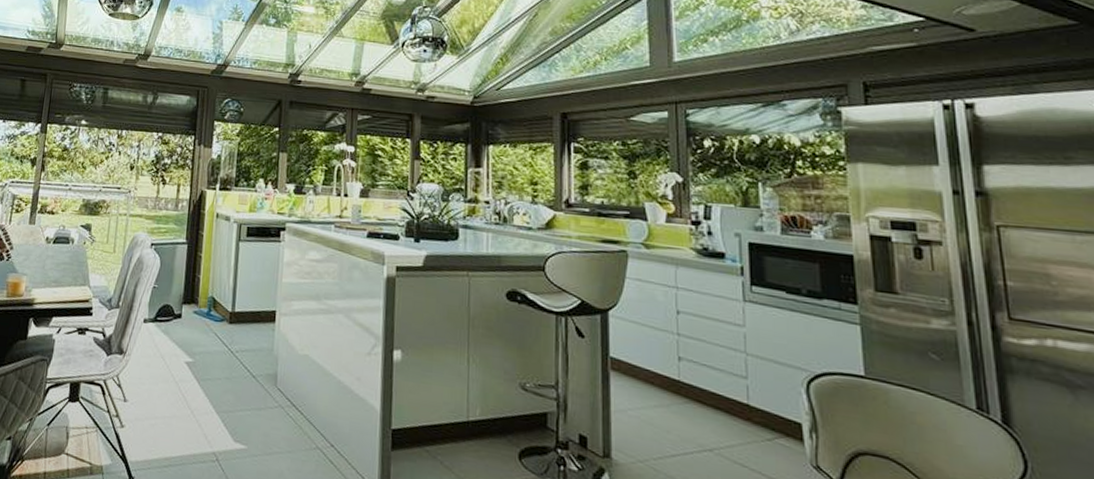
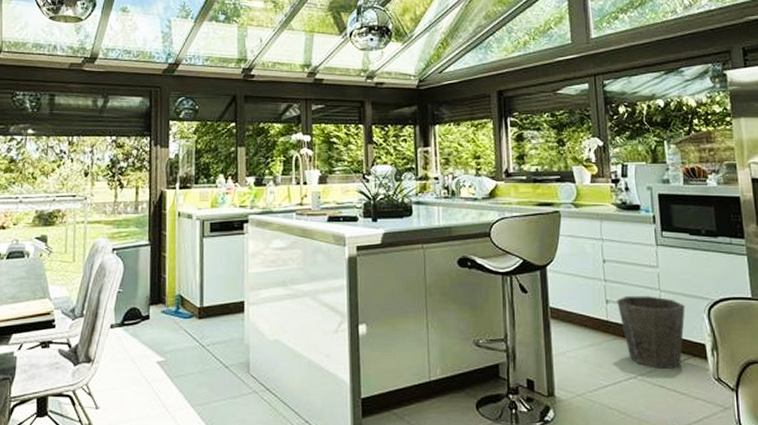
waste bin: none [691,354,777,447] -> present [617,295,685,369]

